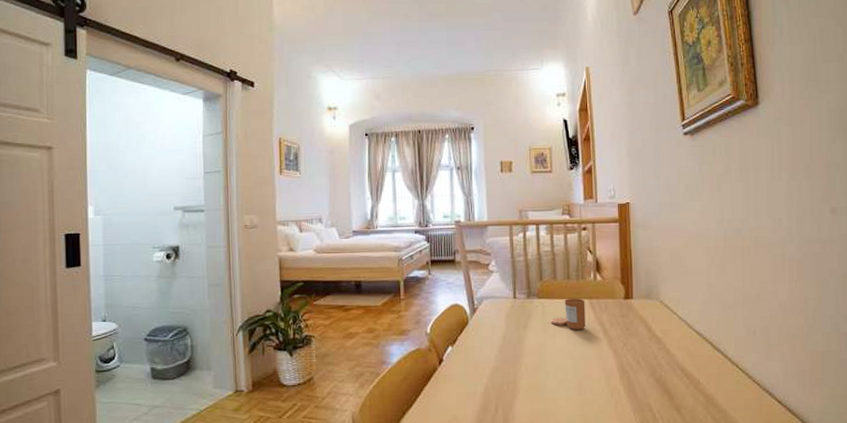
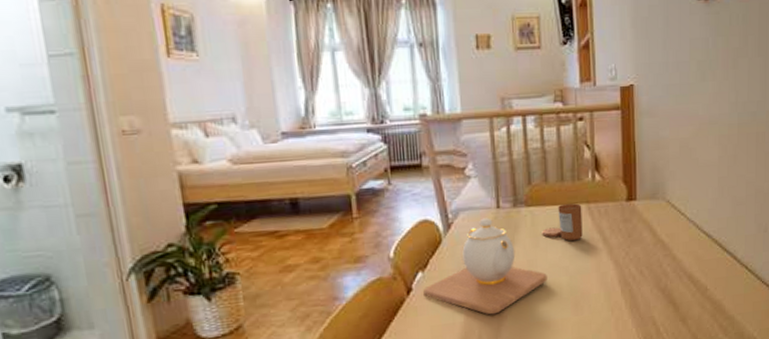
teapot: none [452,306,555,388] -> present [423,217,547,315]

